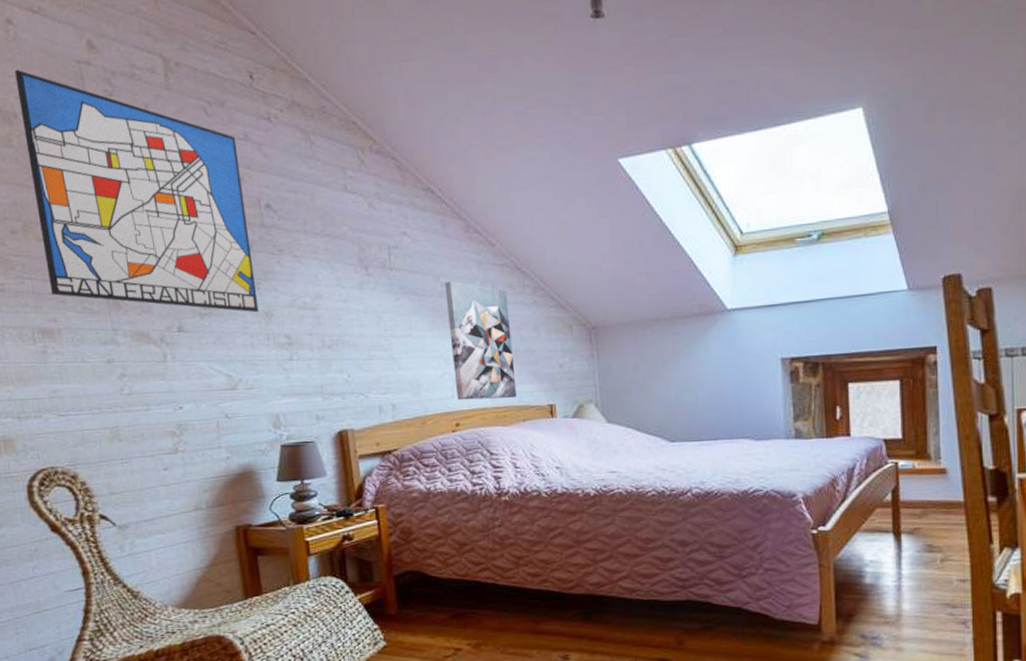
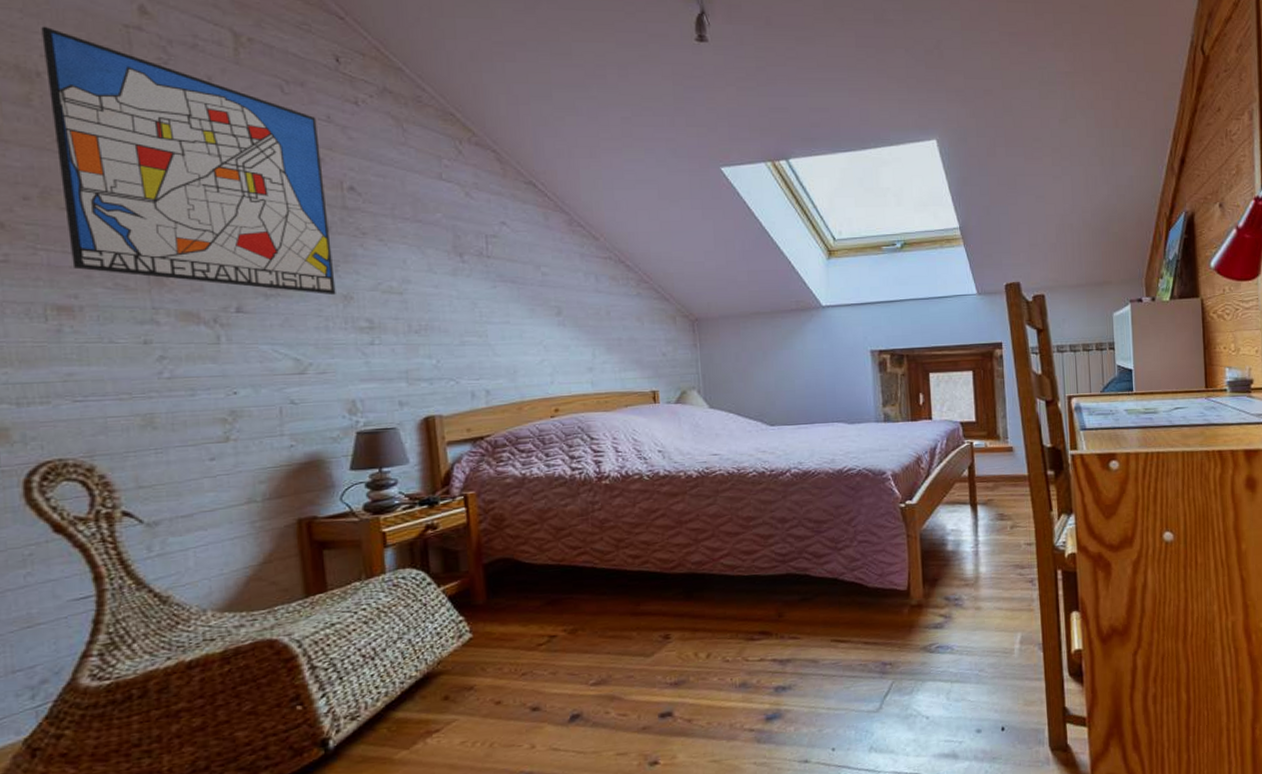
wall art: present [444,281,517,401] -> none [545,271,619,387]

